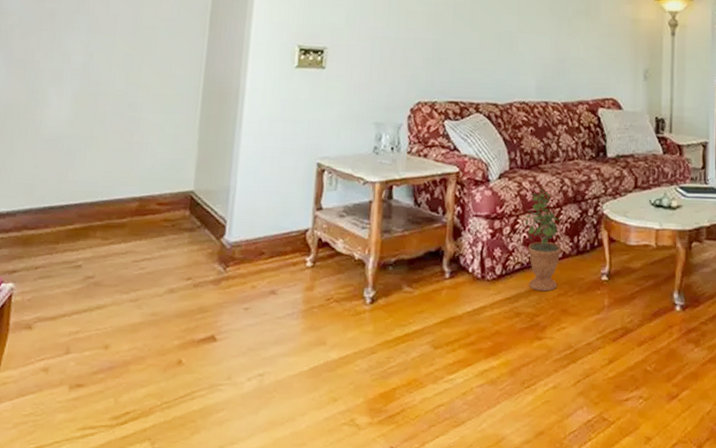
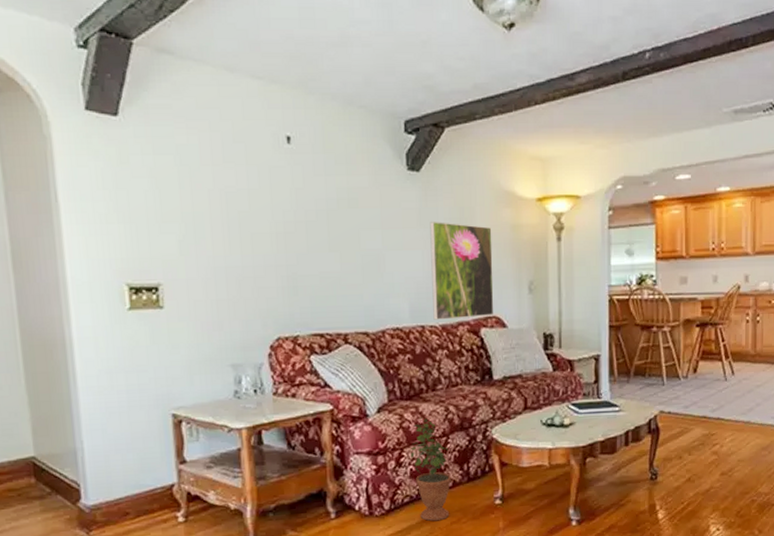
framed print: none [556,12,614,98] -> present [430,222,494,320]

